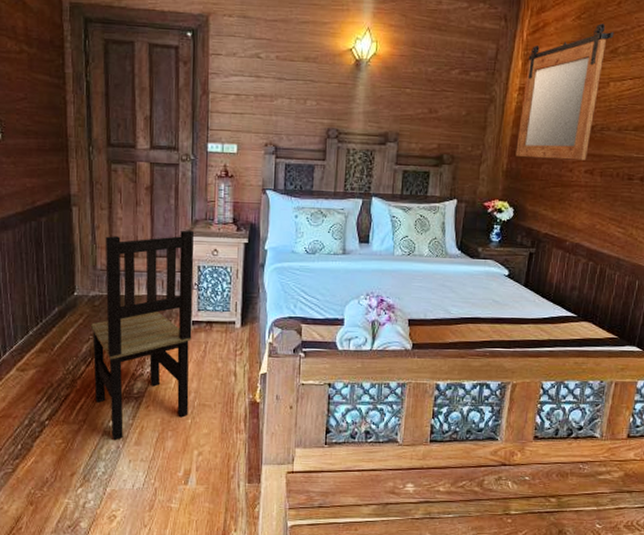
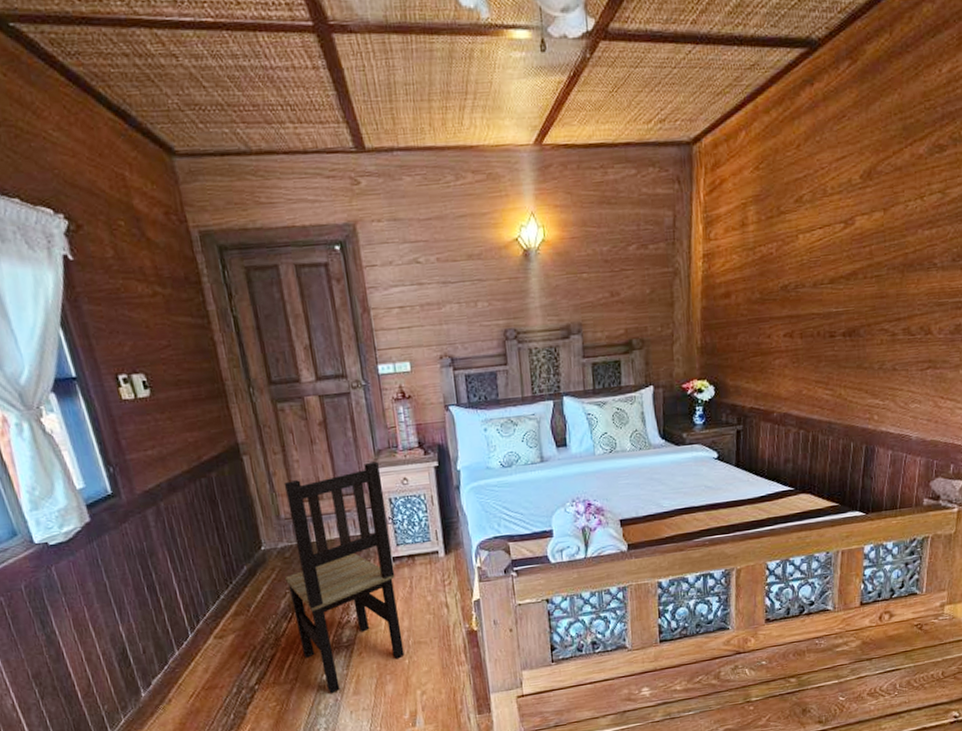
mirror: present [516,23,614,160] -> none [708,171,797,331]

